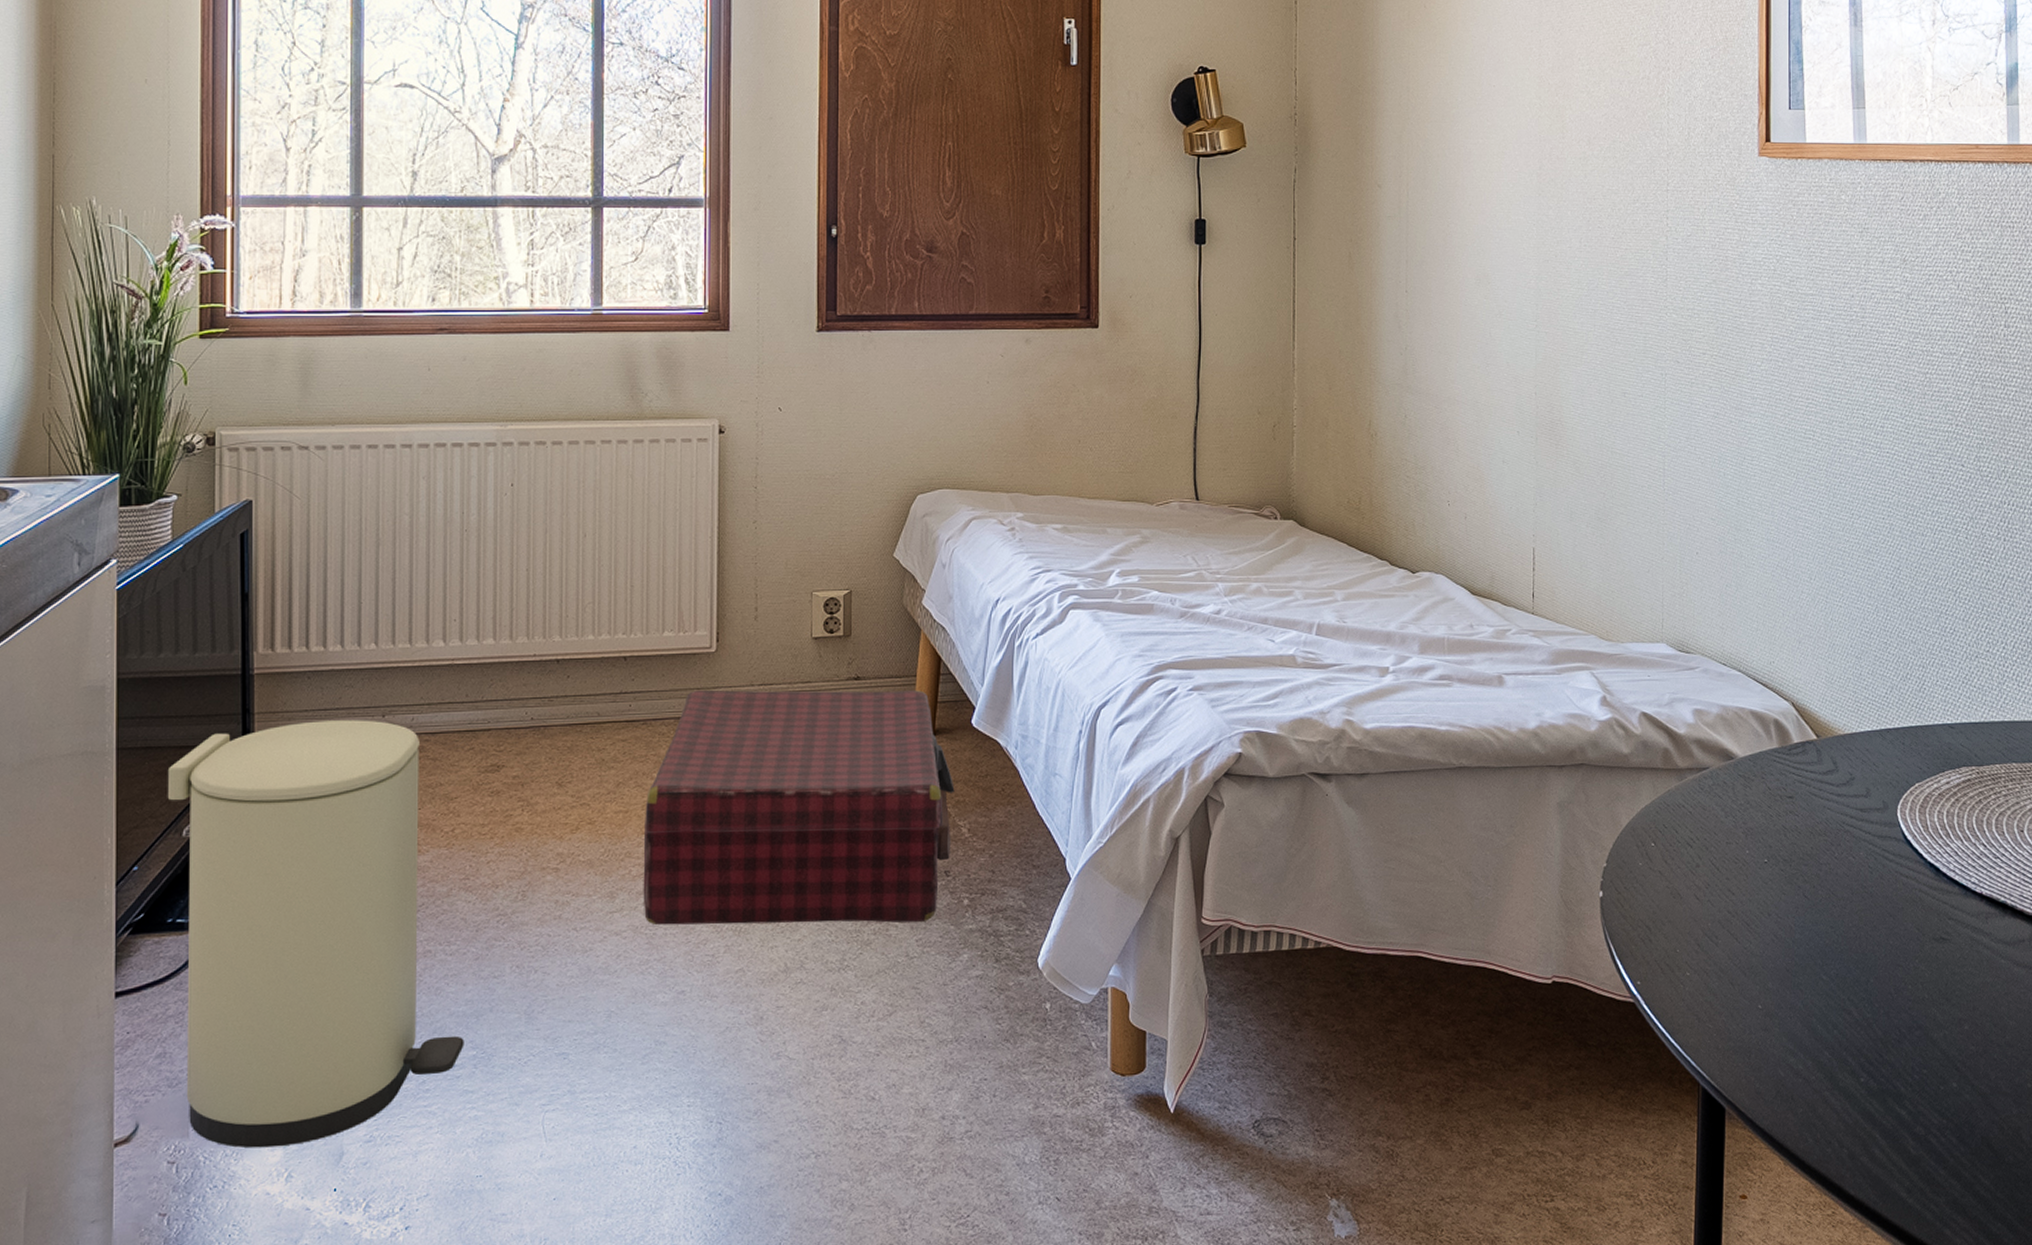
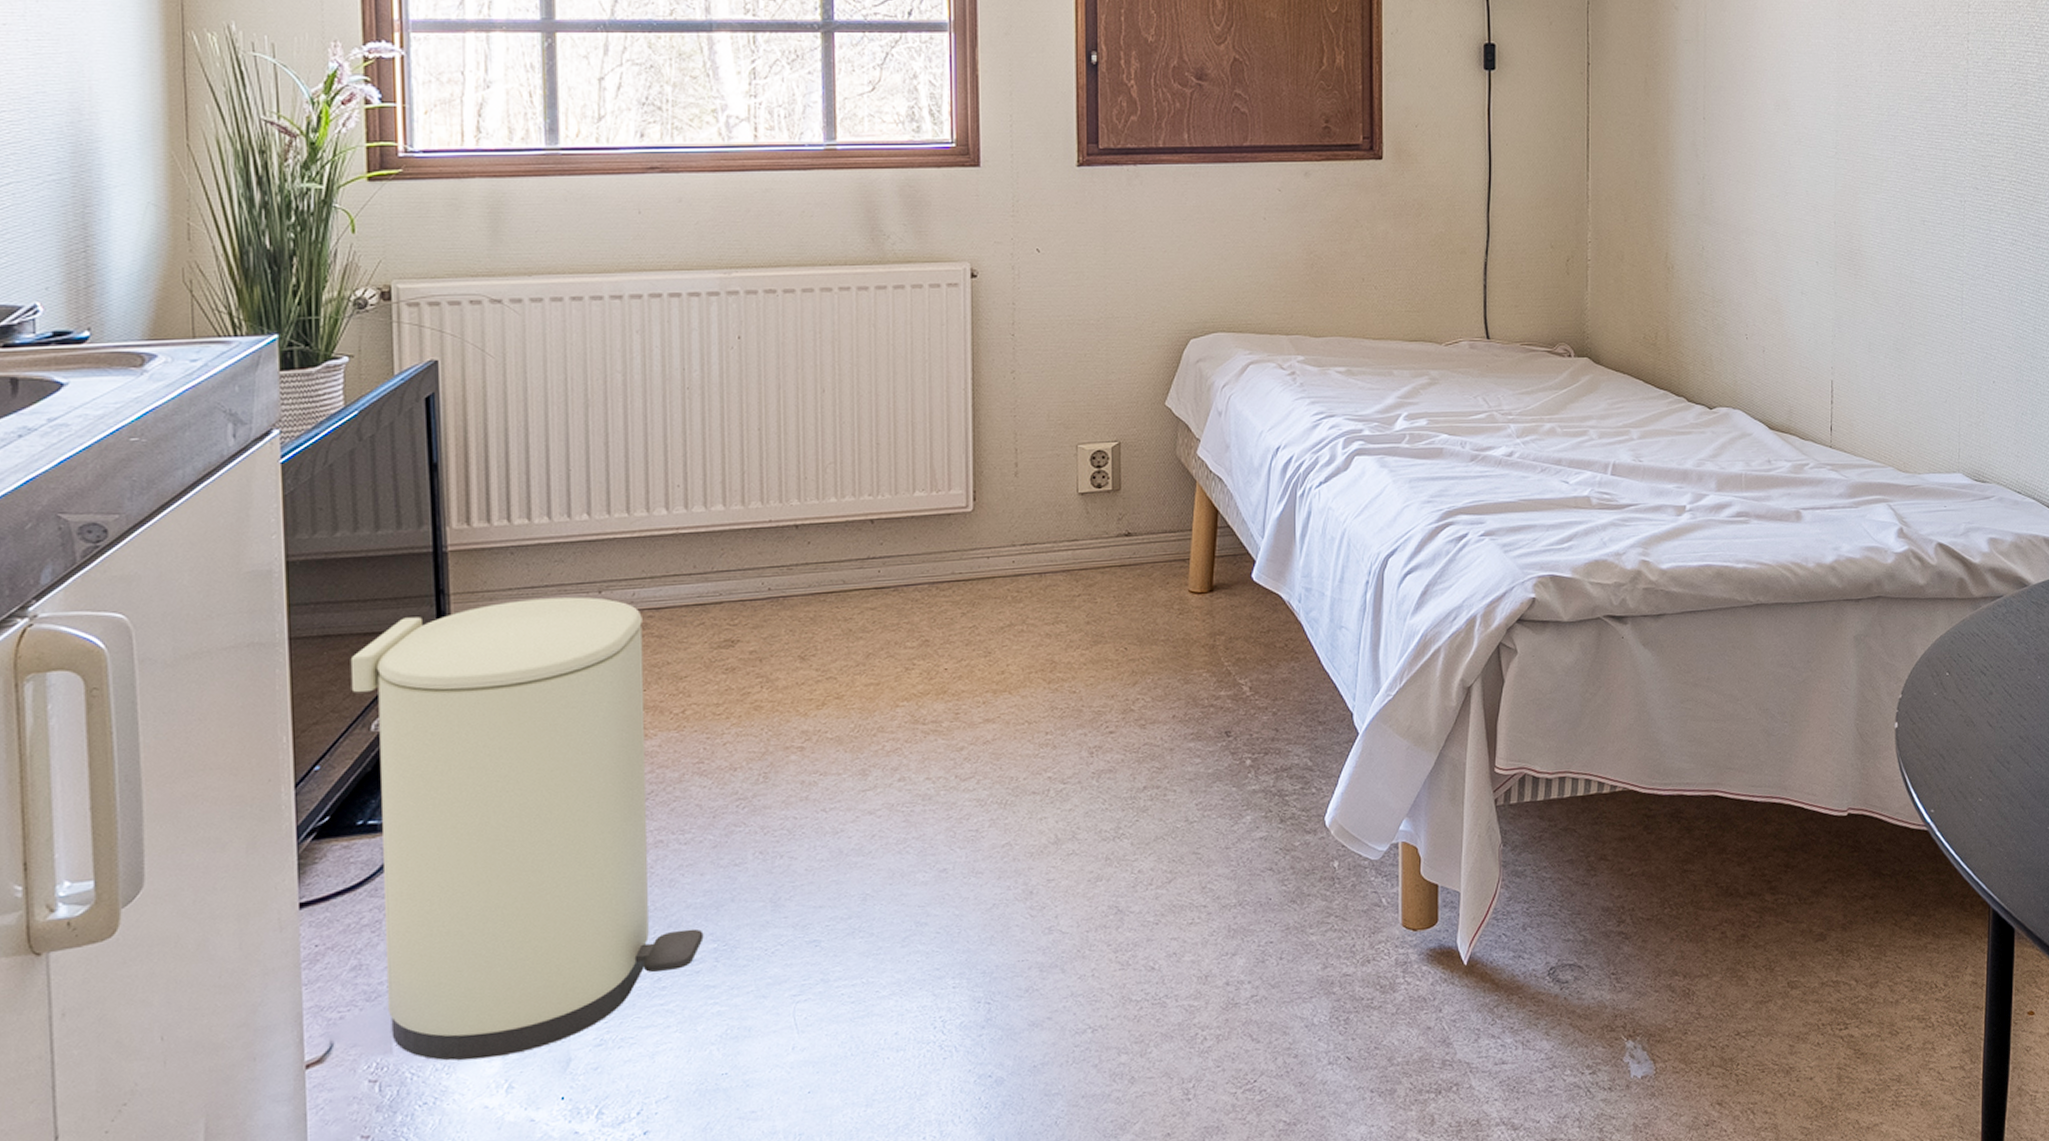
suitcase: present [643,689,955,926] -> none [897,545,1235,802]

